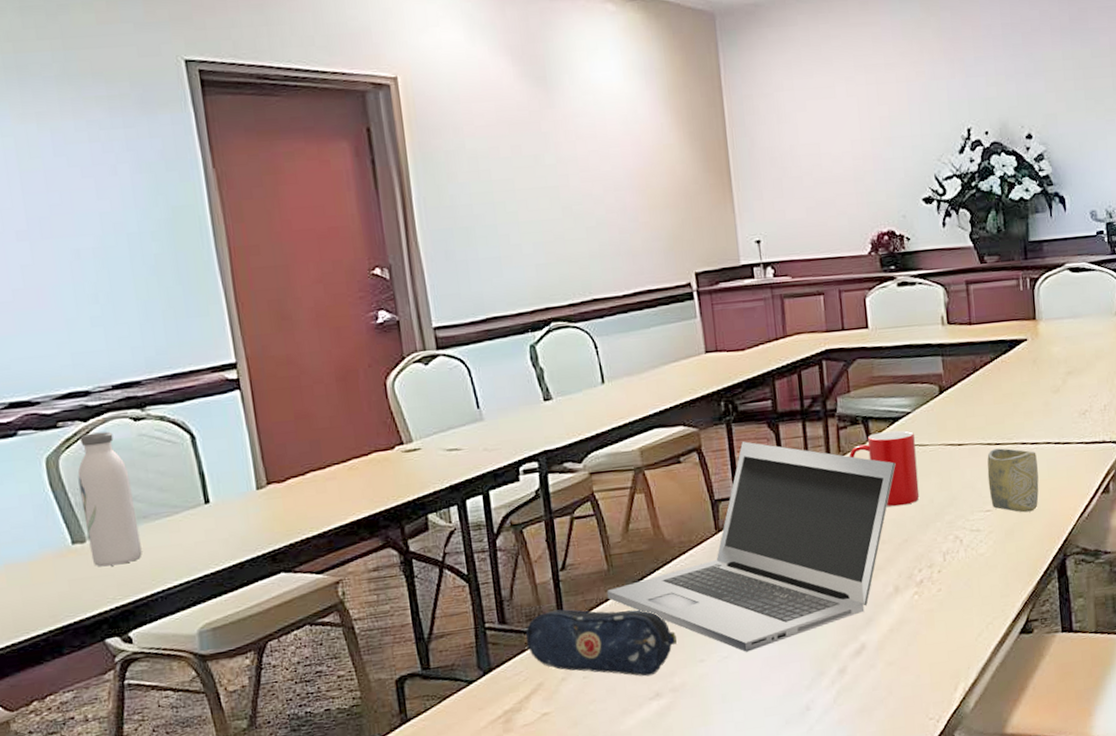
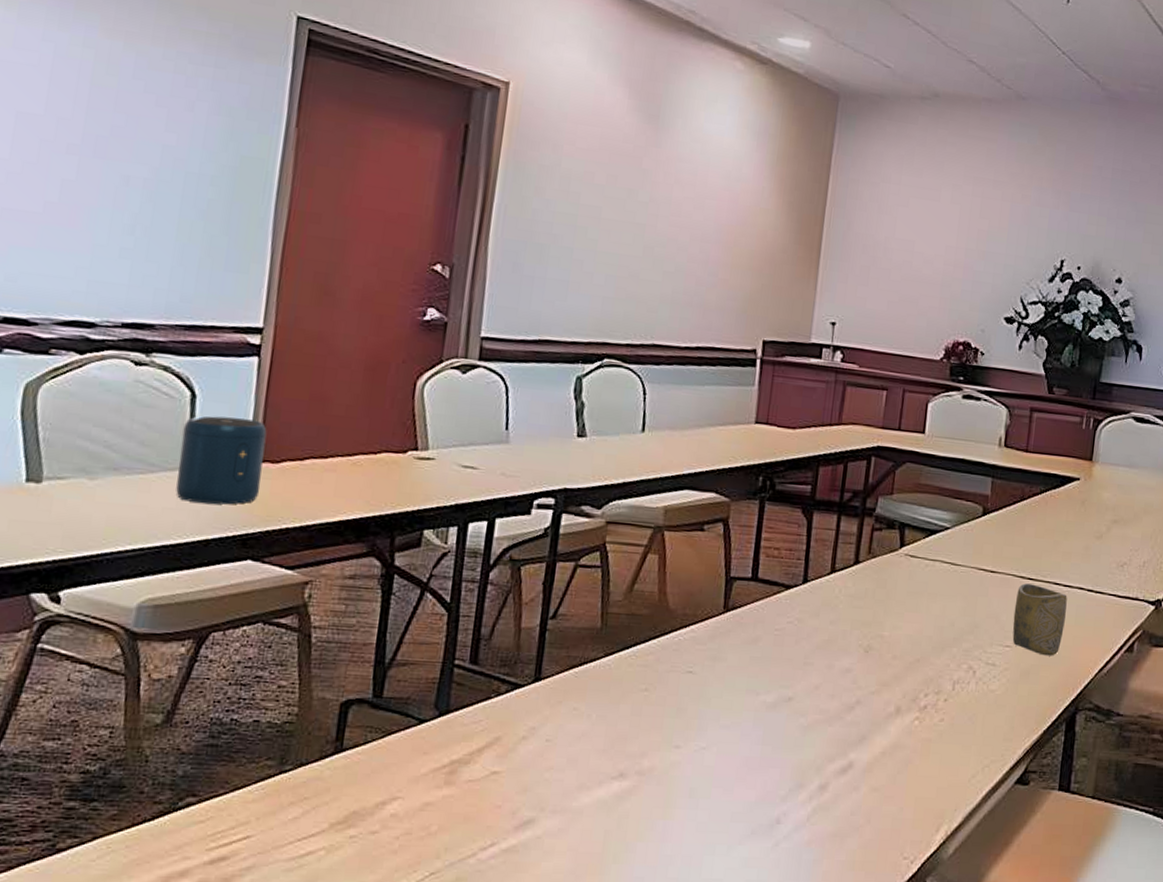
water bottle: present [77,431,142,567] -> none [43,367,112,515]
speaker: none [192,447,275,533] -> present [176,416,267,505]
pencil case: present [525,609,678,677] -> none [494,660,657,753]
laptop: present [606,441,896,652] -> none [593,522,924,747]
cup: present [850,430,920,507] -> none [879,541,949,623]

